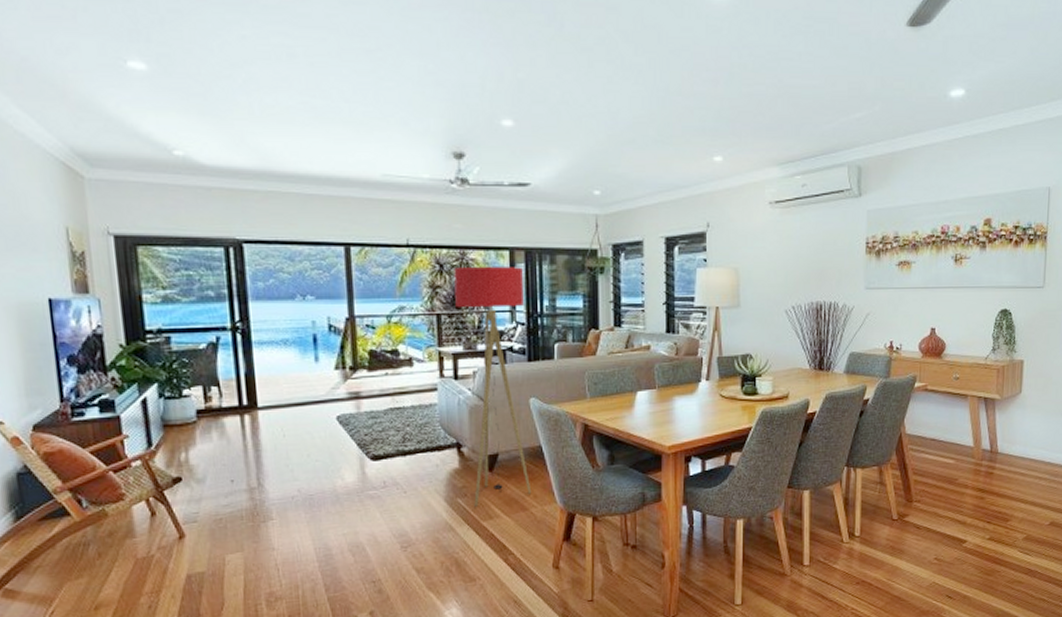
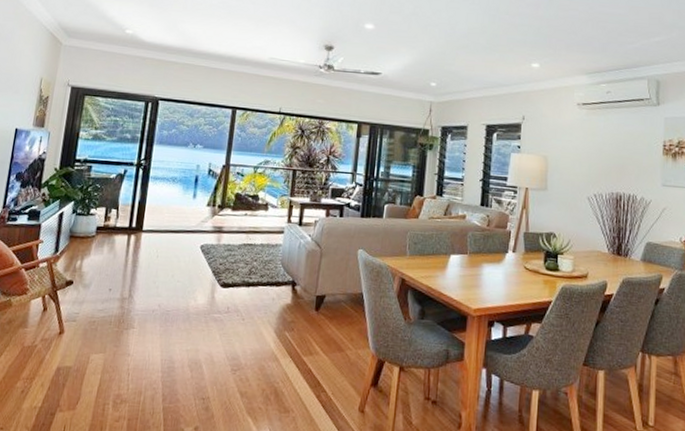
floor lamp: present [454,266,532,507] -> none [298,133,366,342]

